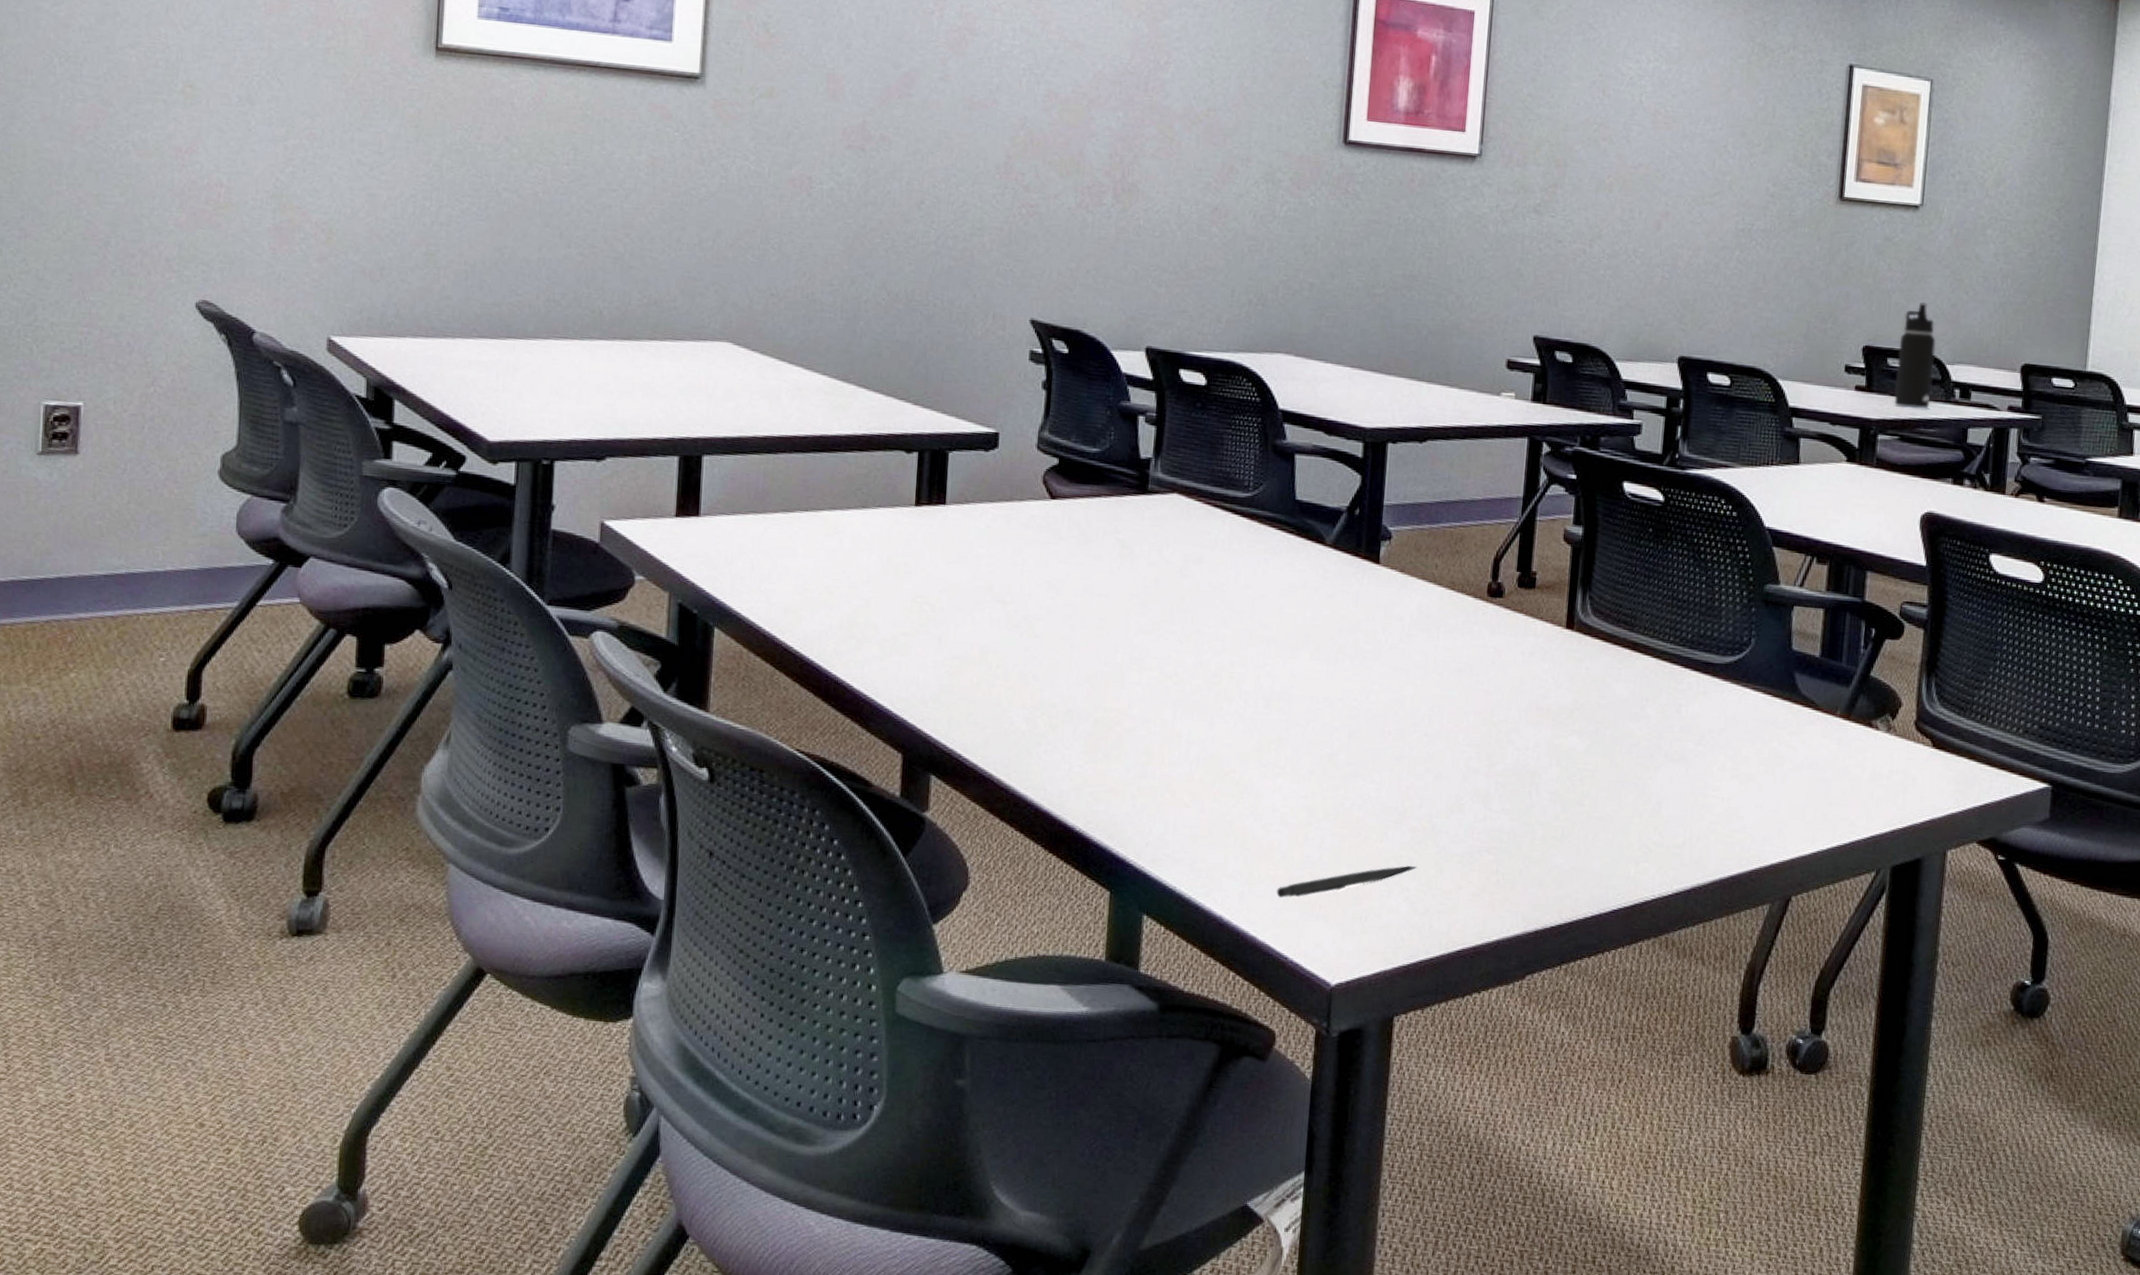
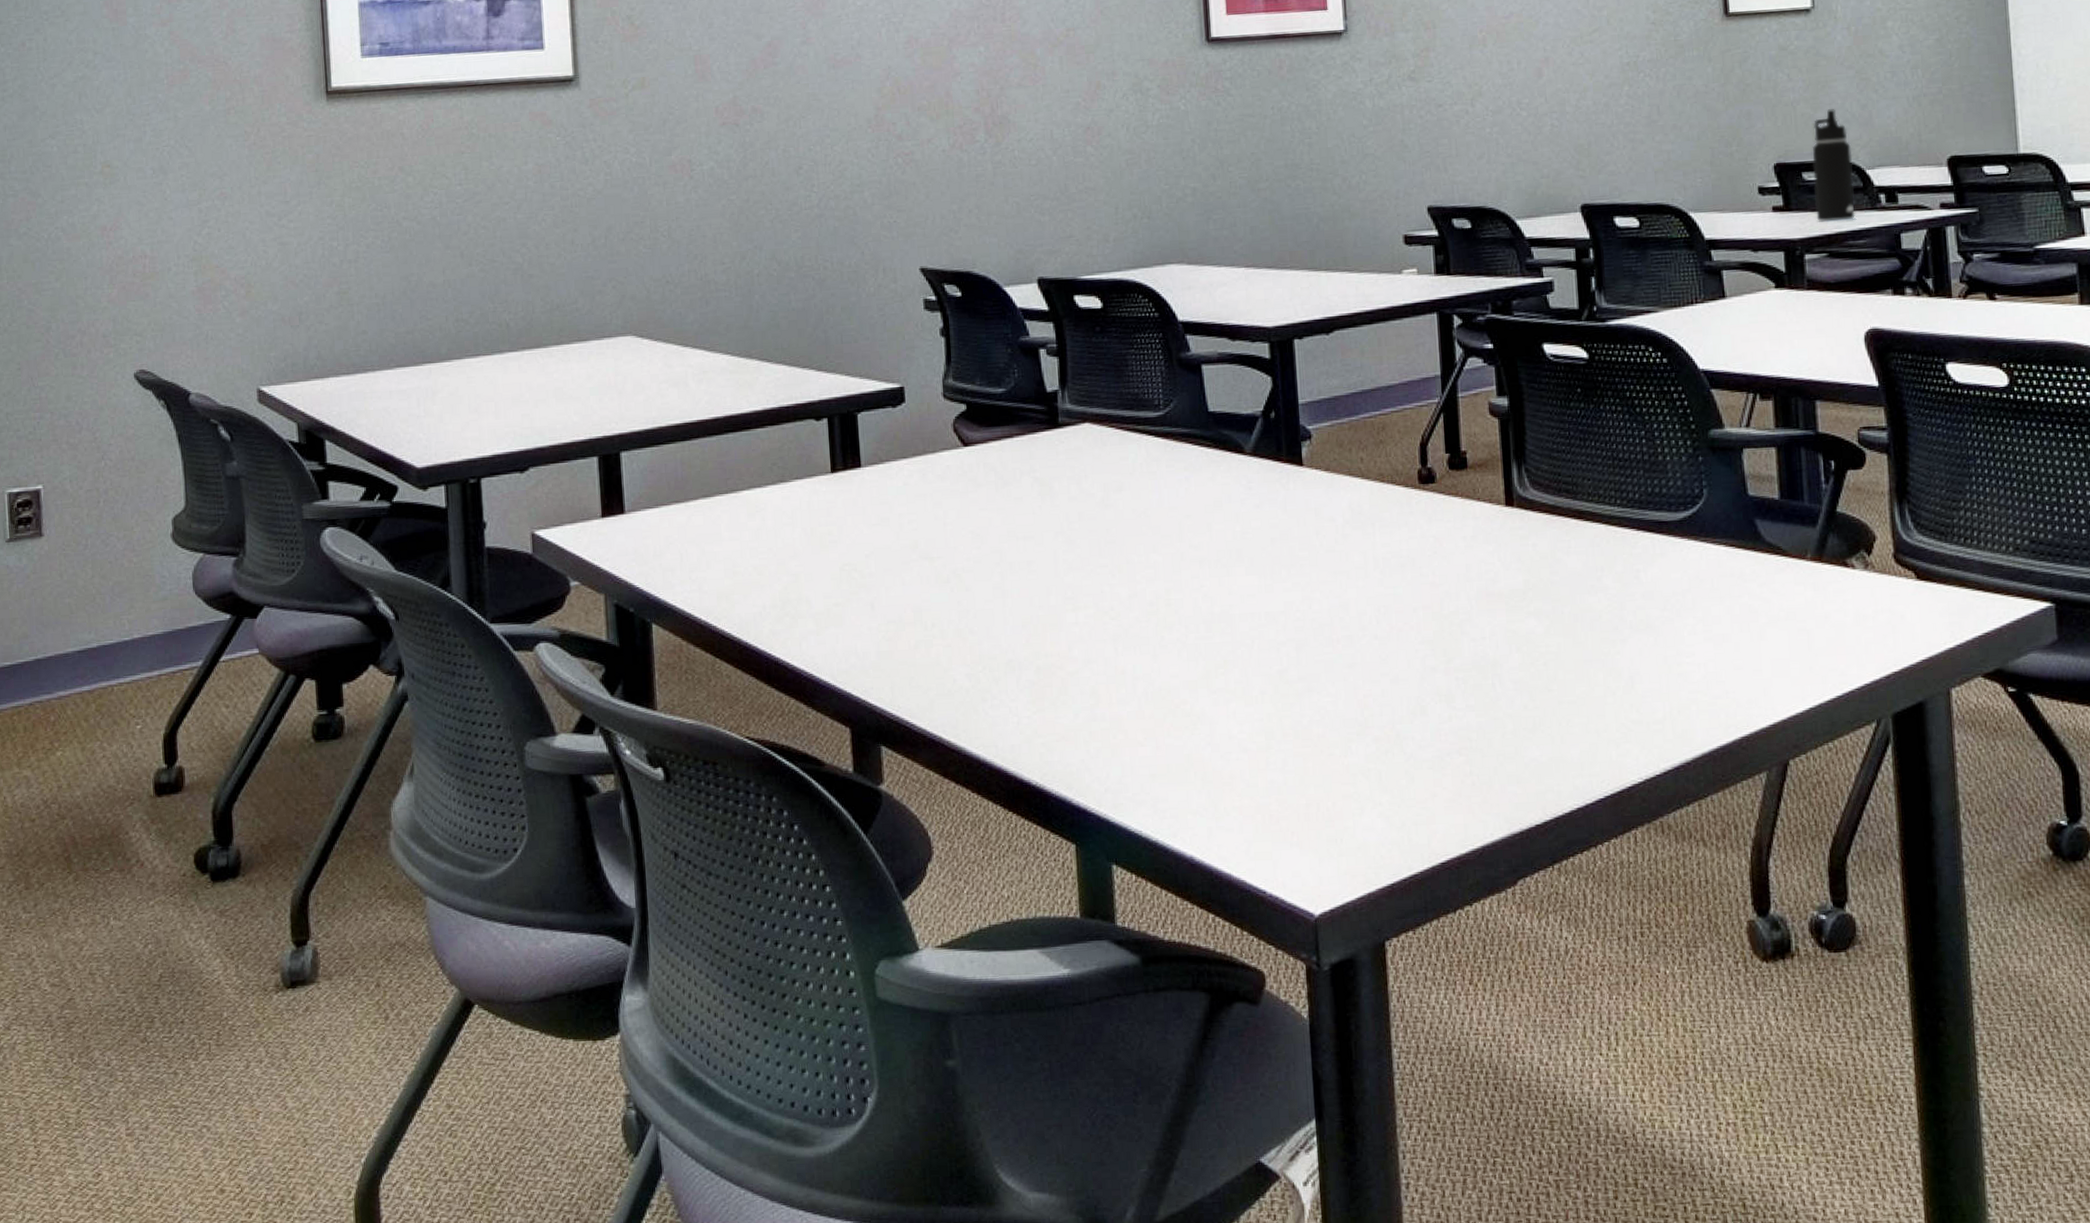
pen: present [1275,865,1417,899] -> none [1244,777,1387,830]

